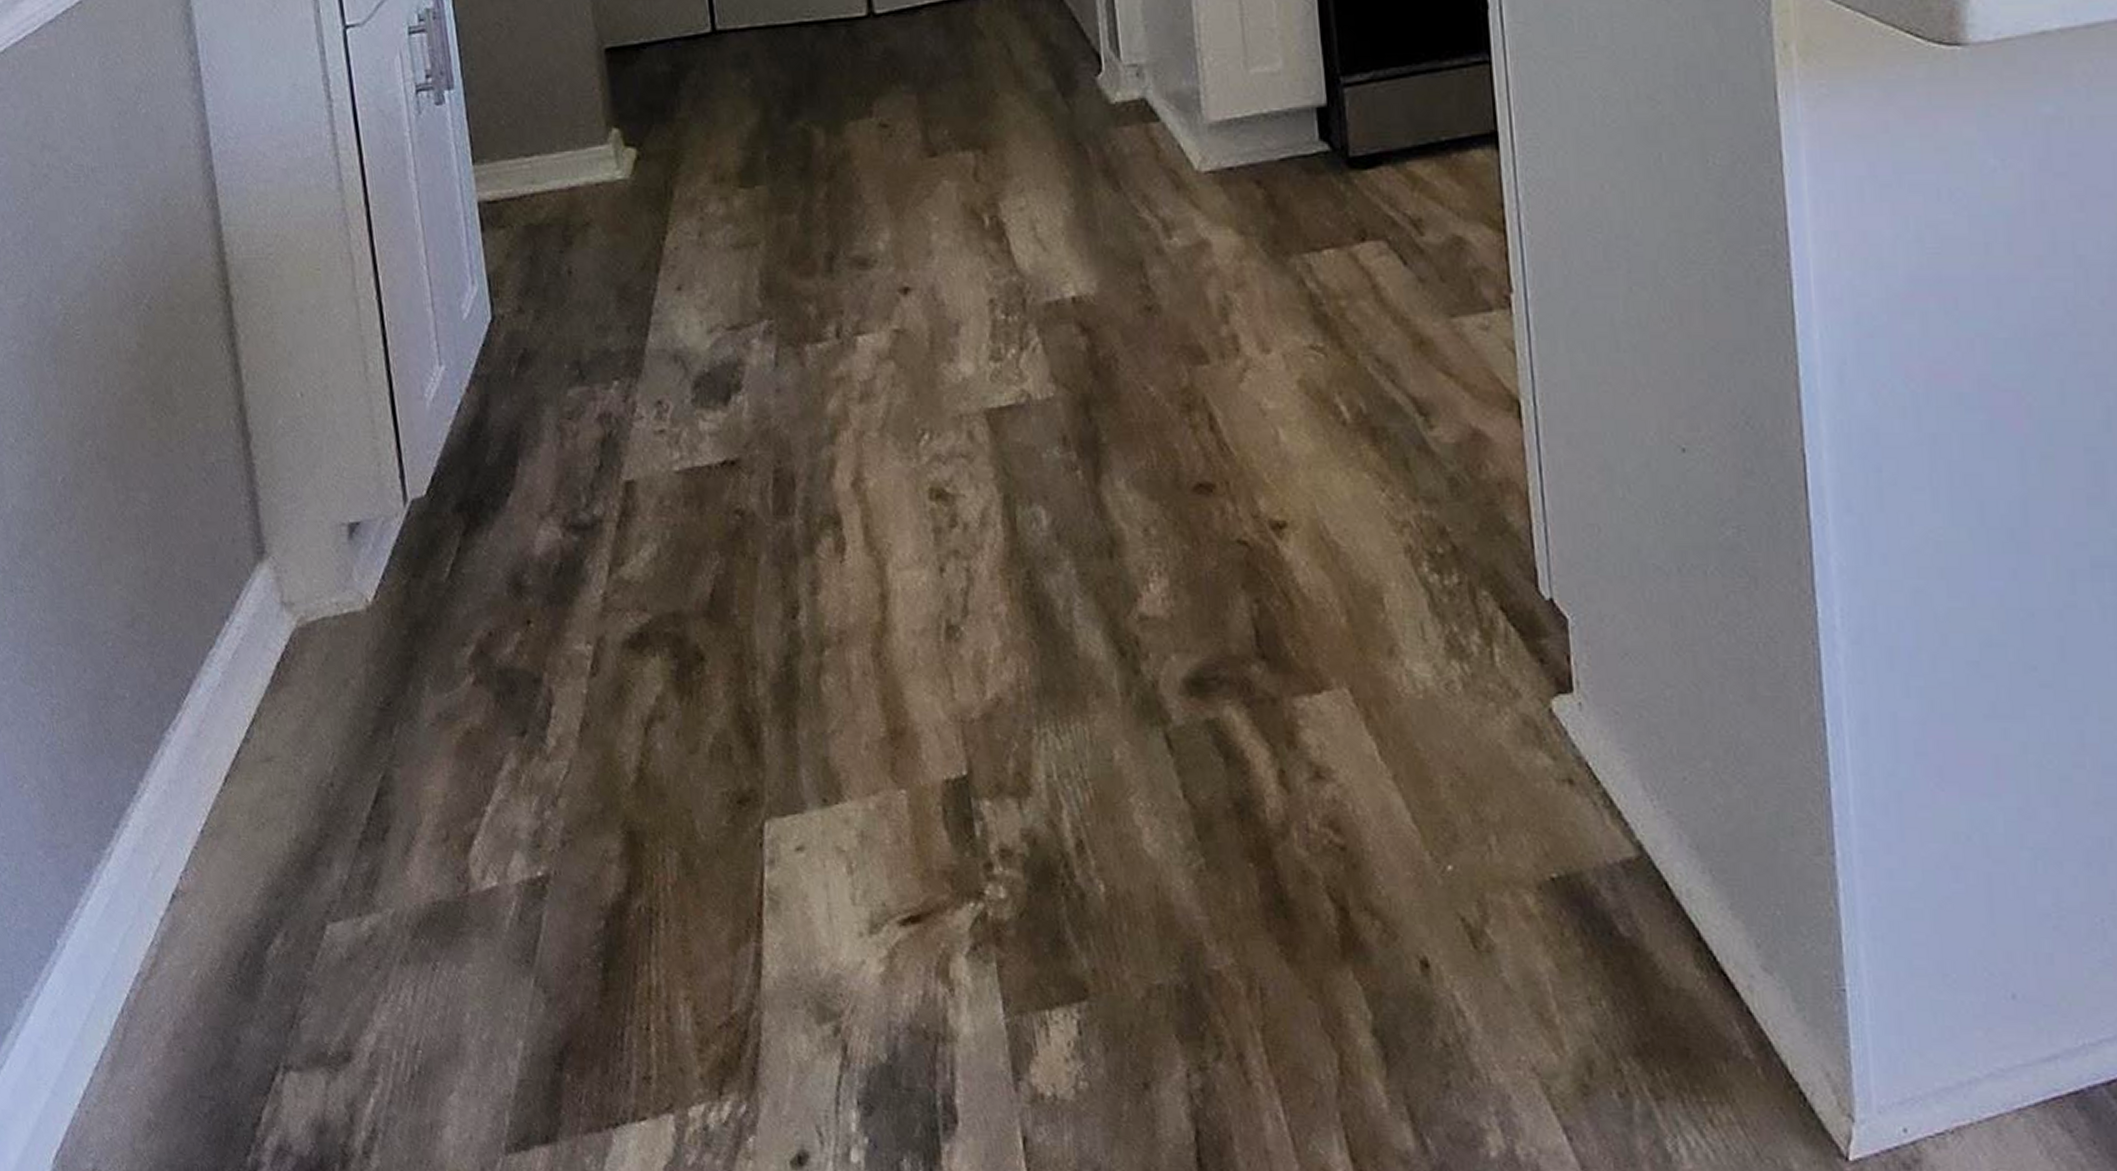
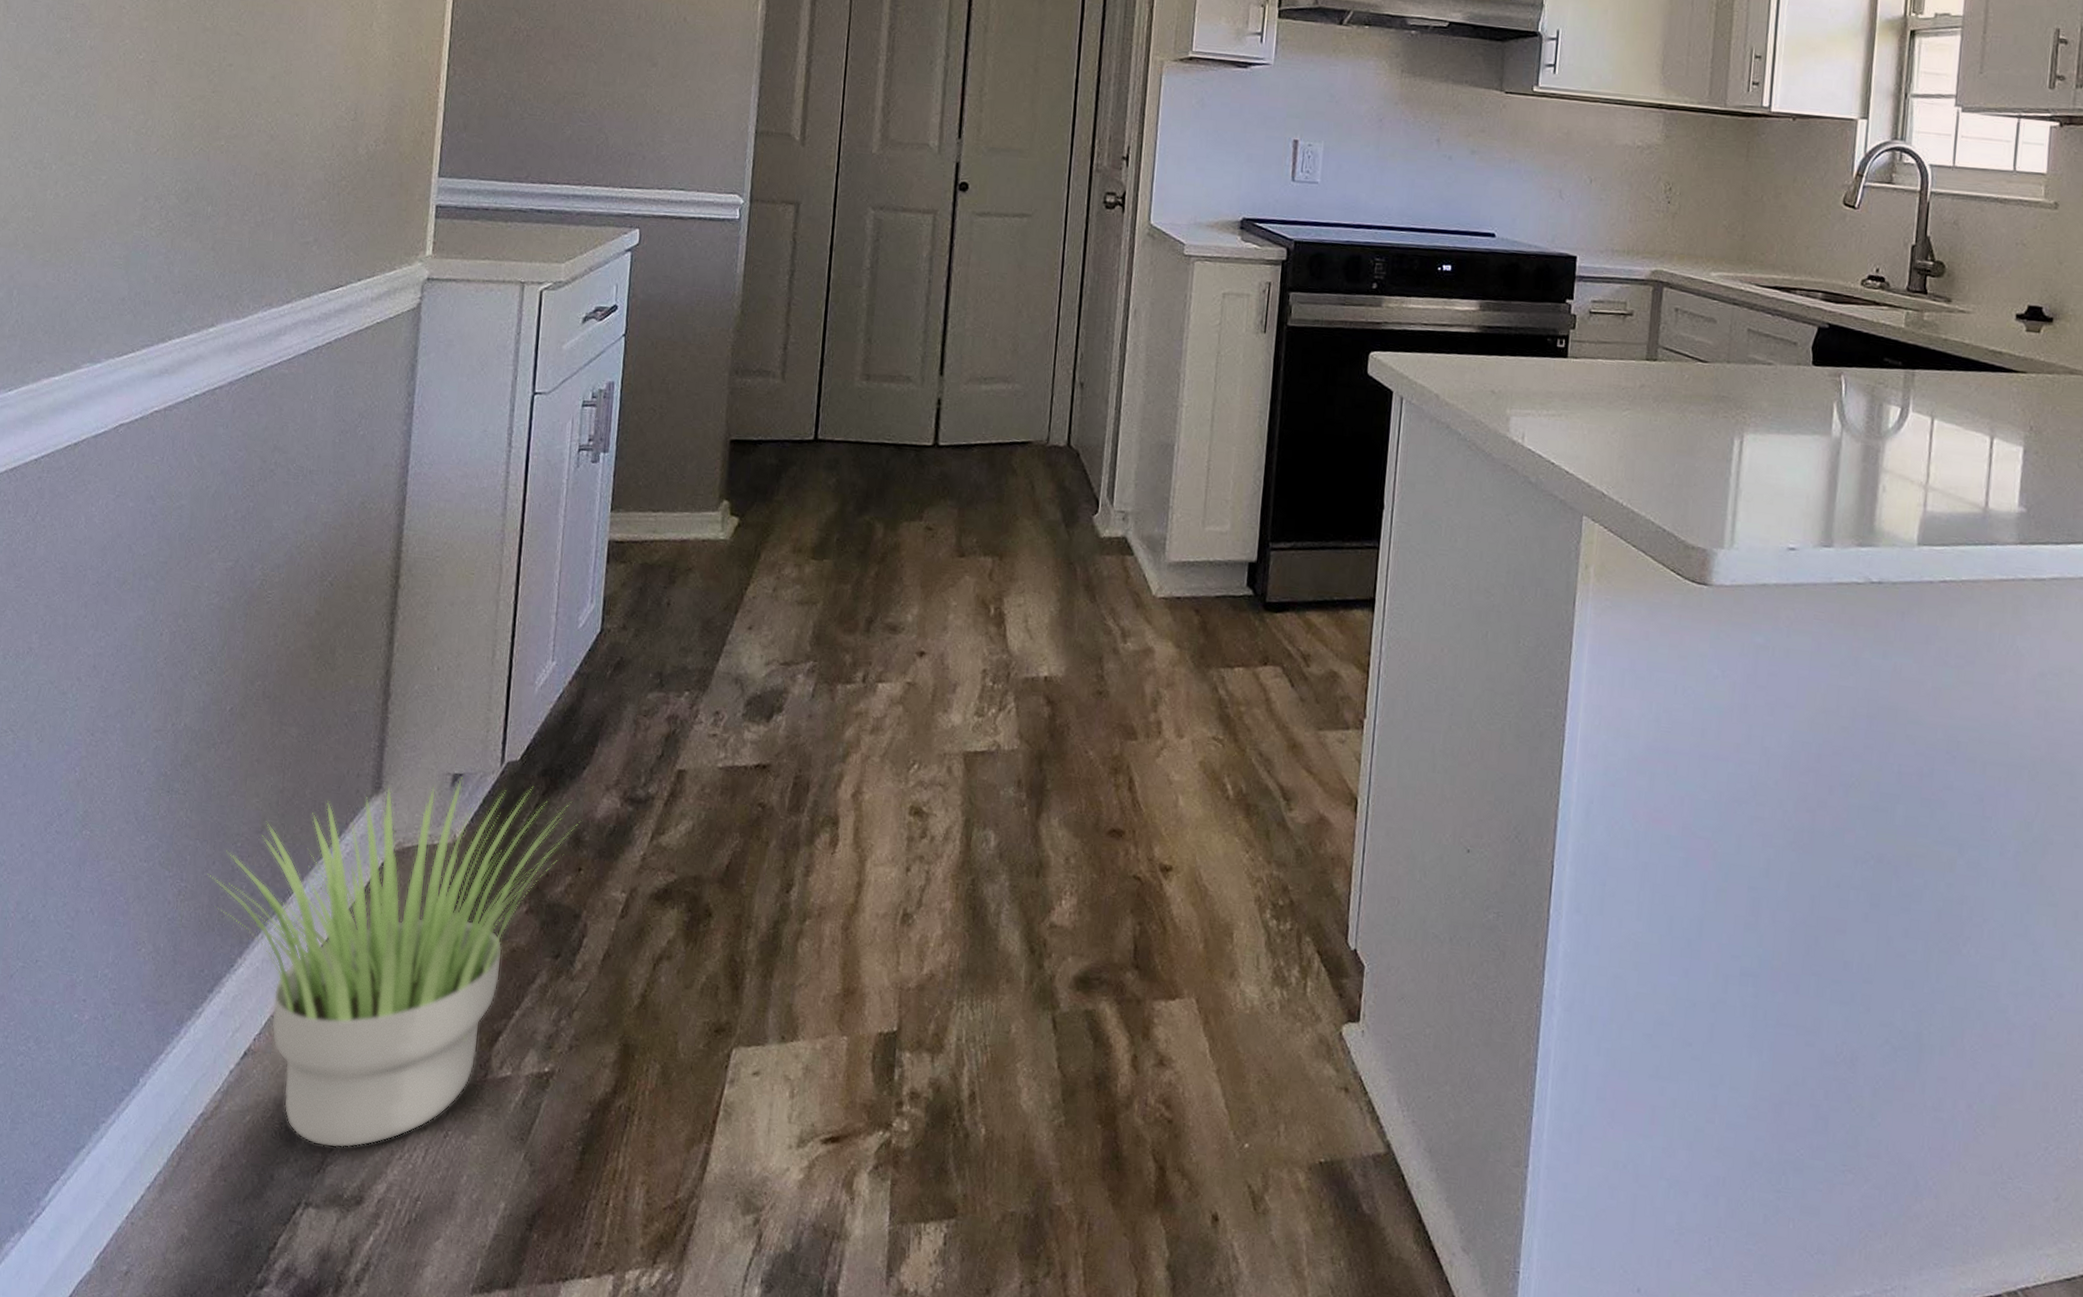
potted plant: none [80,525,517,998] -> present [207,777,581,1148]

